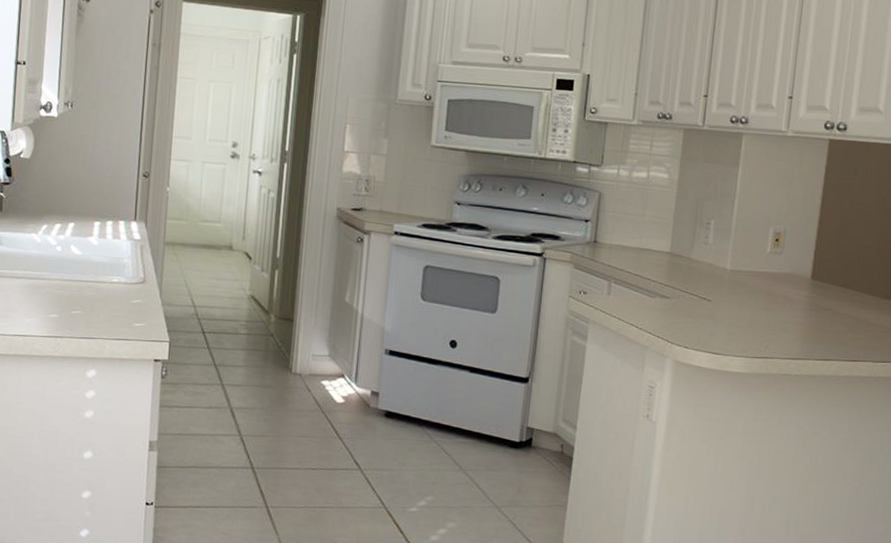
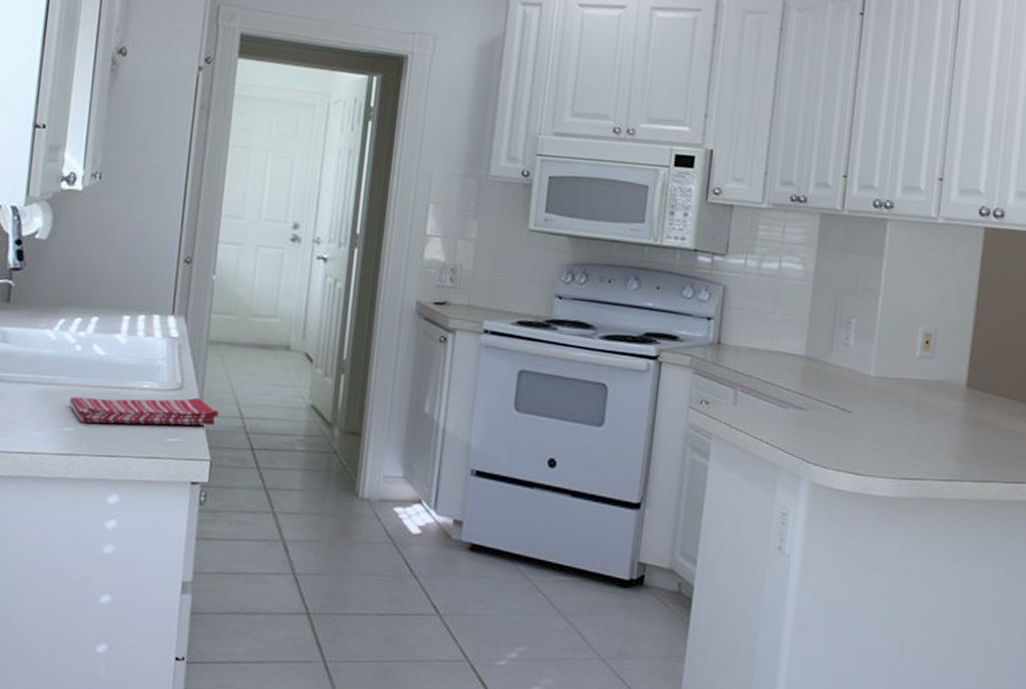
dish towel: none [53,289,175,313] -> present [69,397,219,426]

